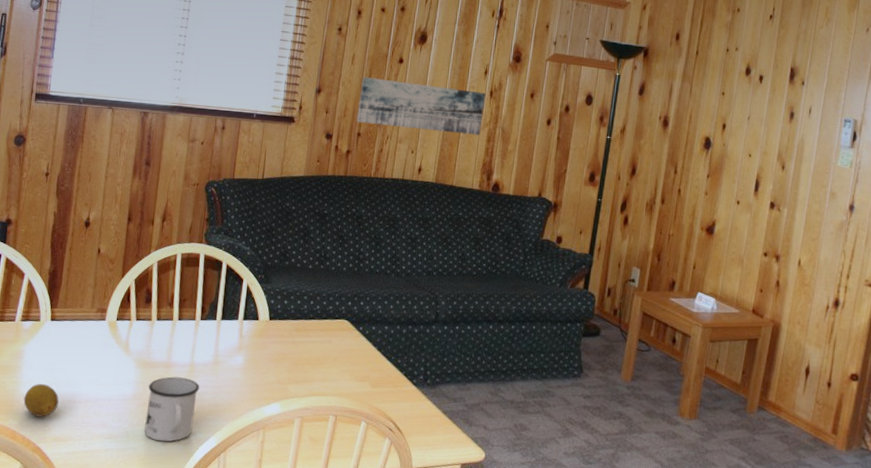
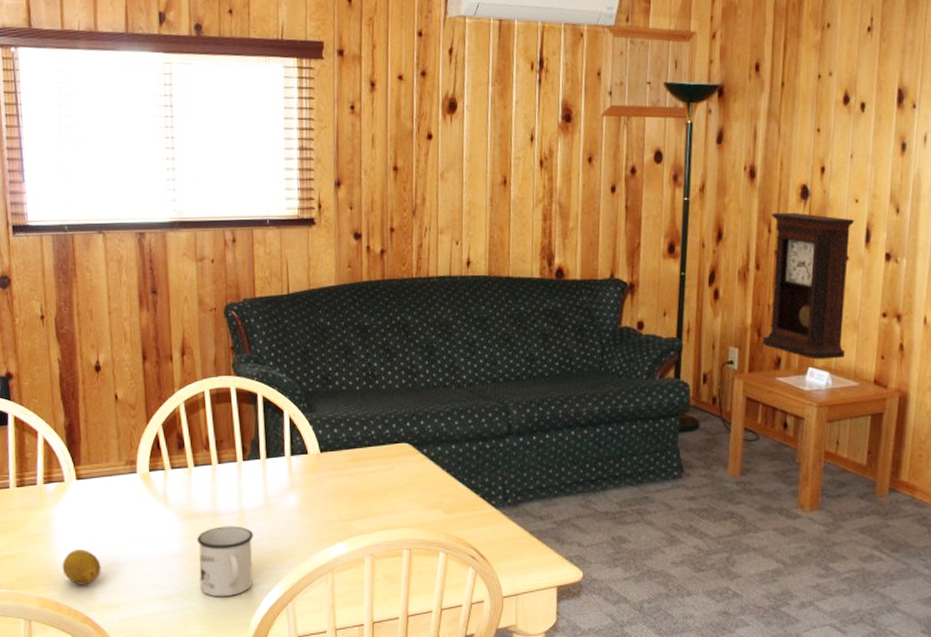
wall art: present [356,76,486,135] -> none [386,160,536,216]
pendulum clock: none [660,157,746,288] -> present [762,212,854,360]

